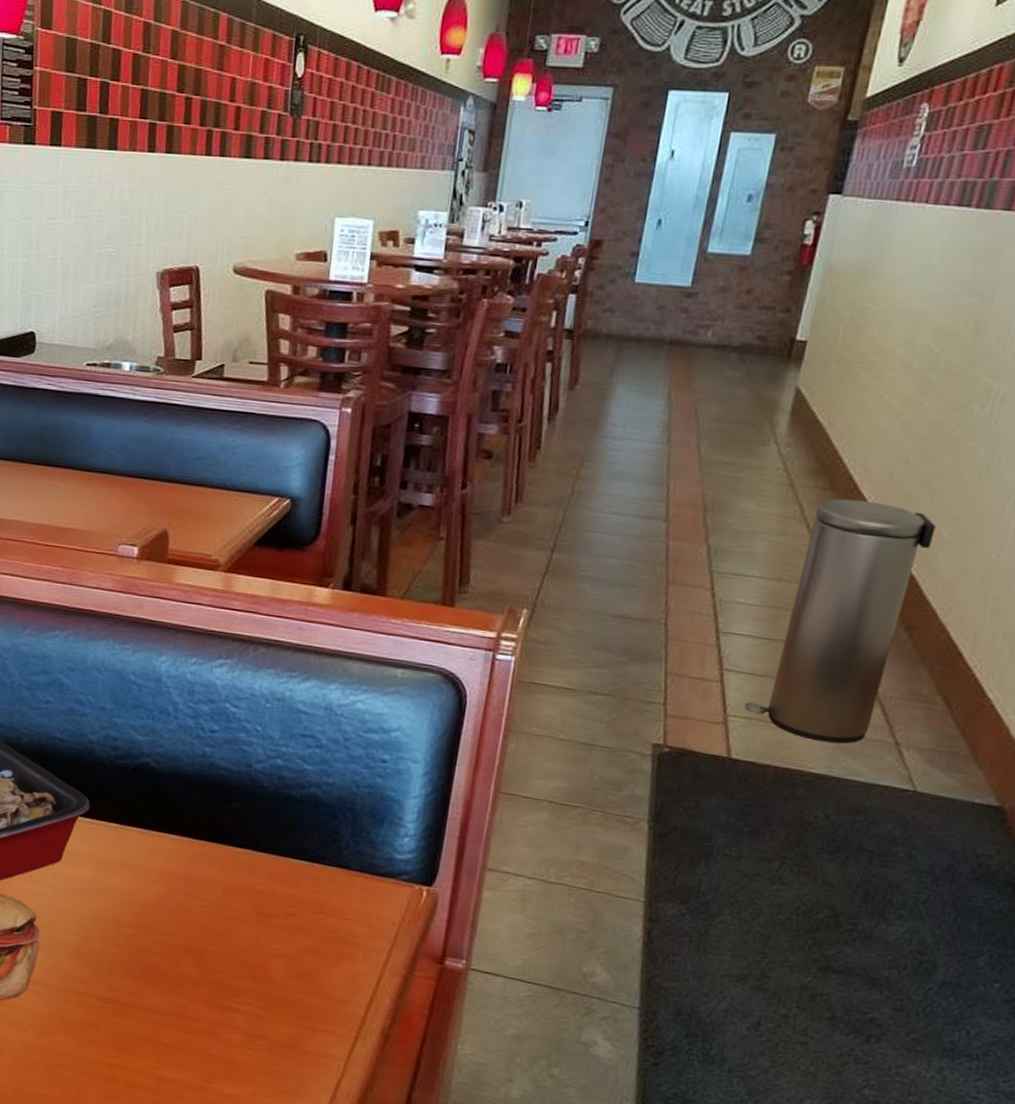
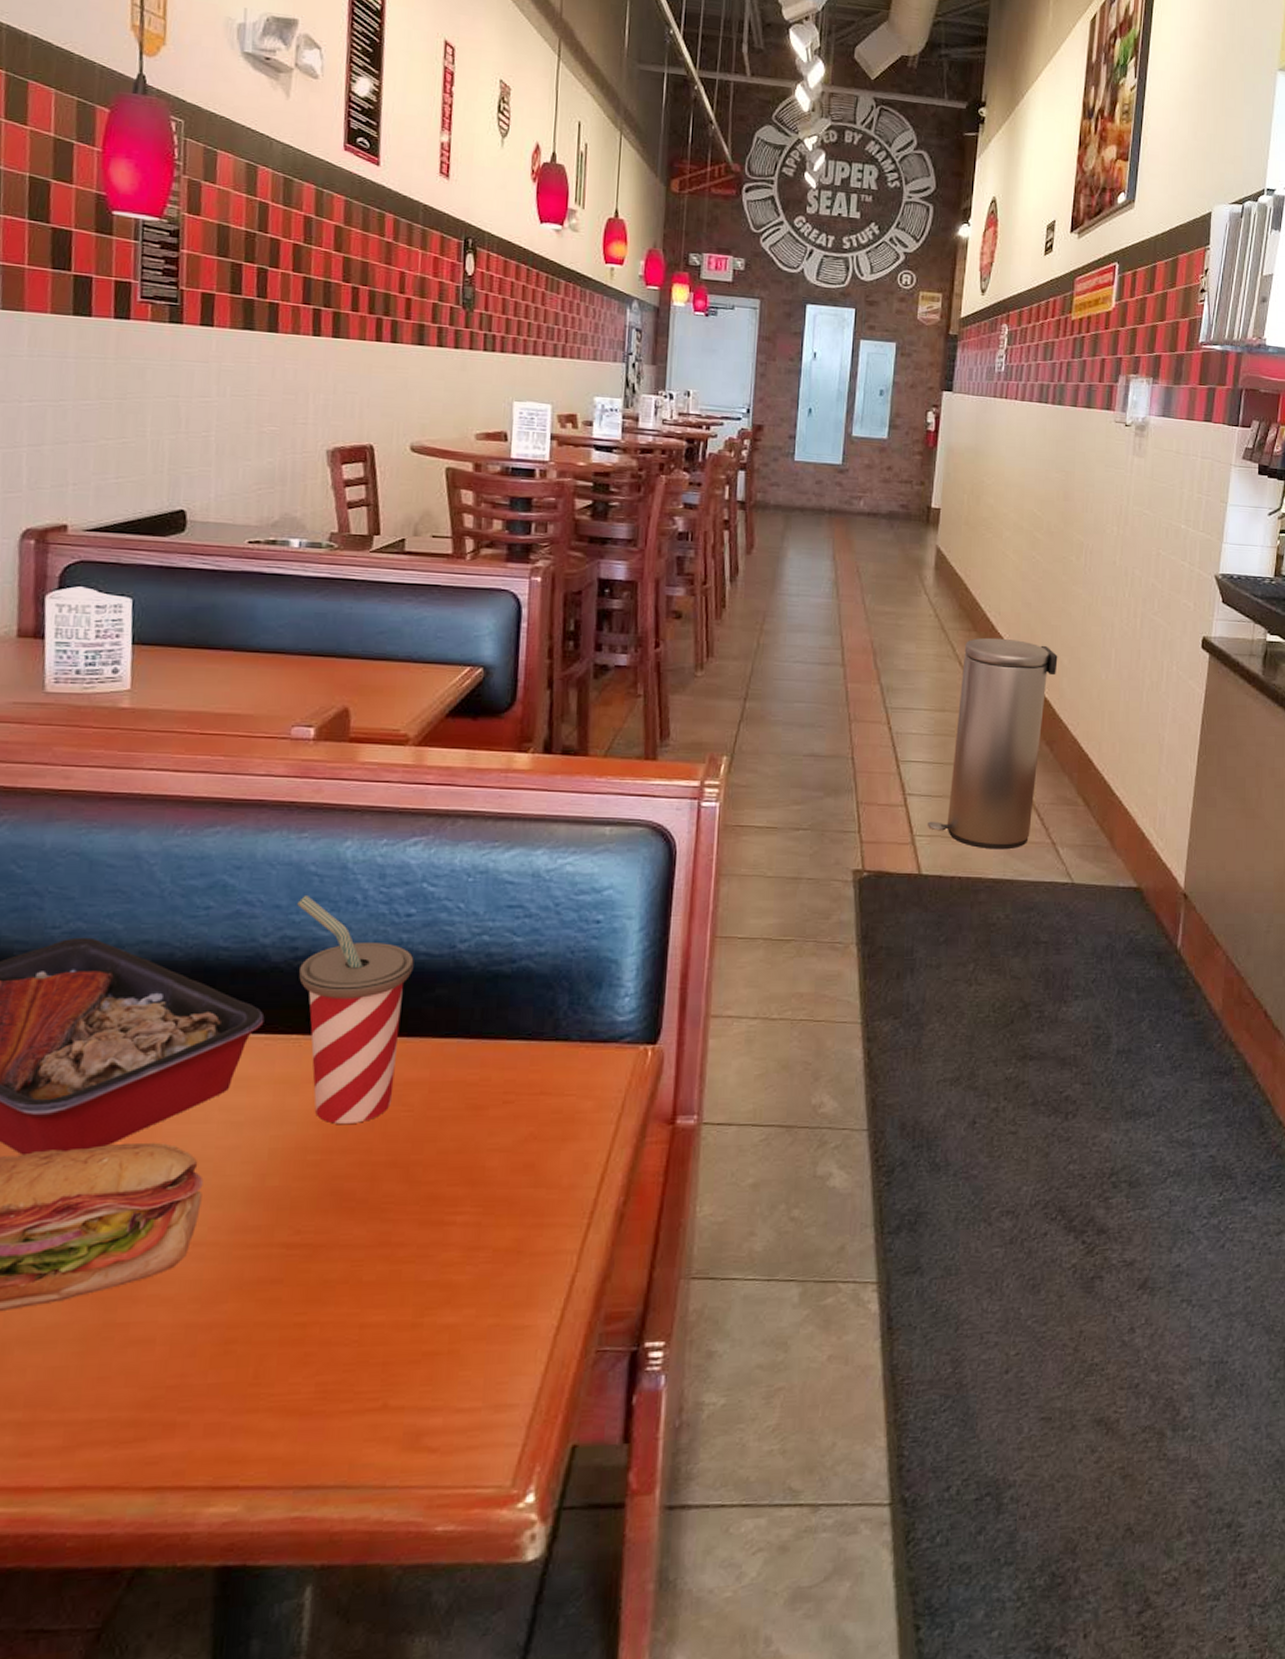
beverage cup: none [118,700,216,909] -> present [297,894,414,1124]

